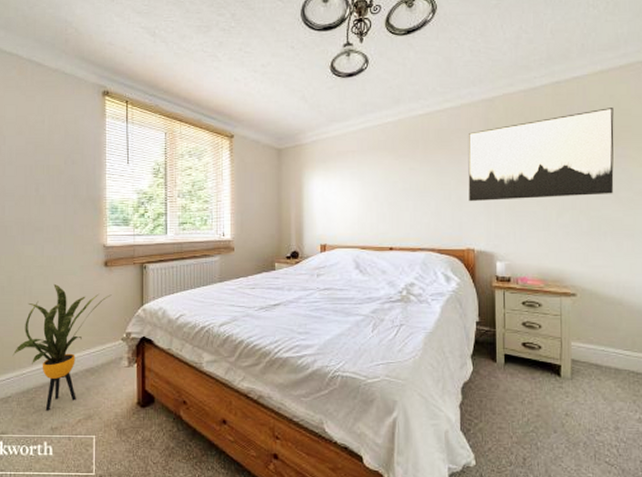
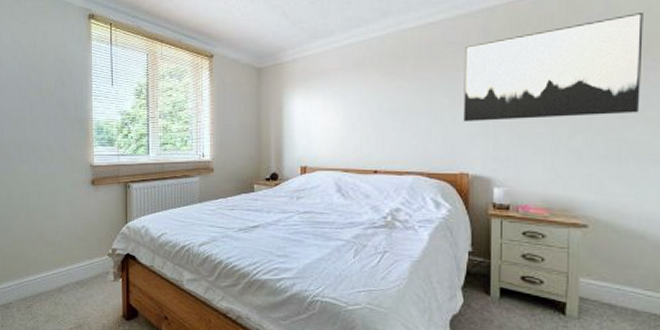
house plant: present [12,284,112,411] -> none [12,201,99,318]

